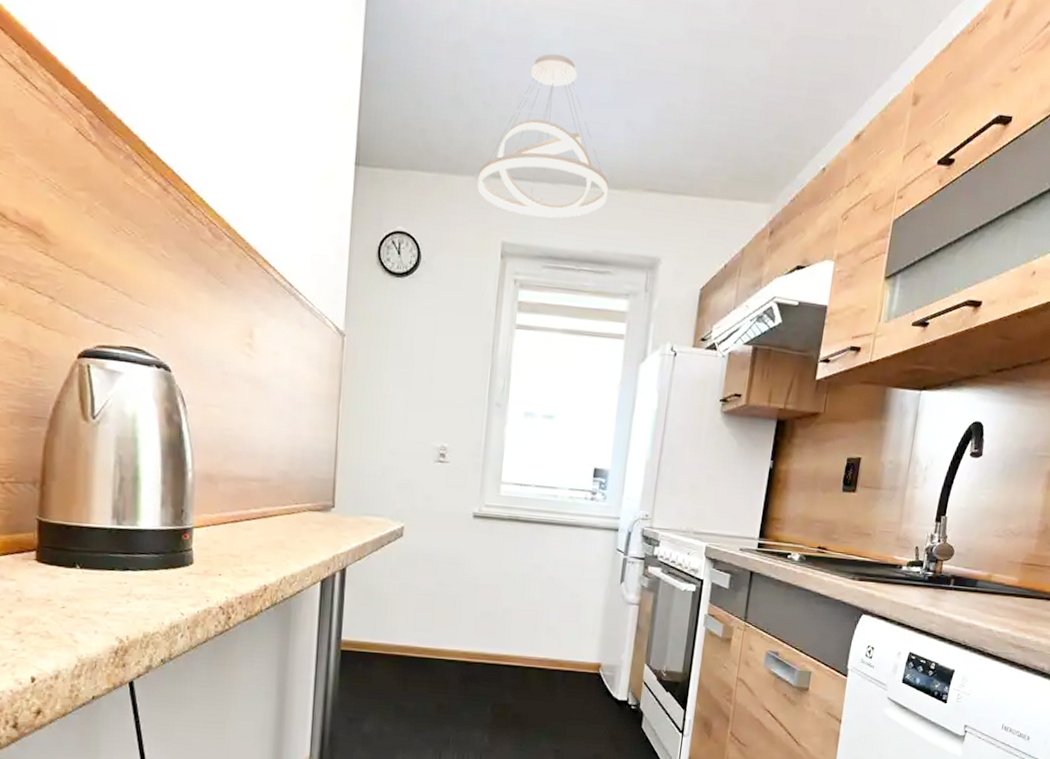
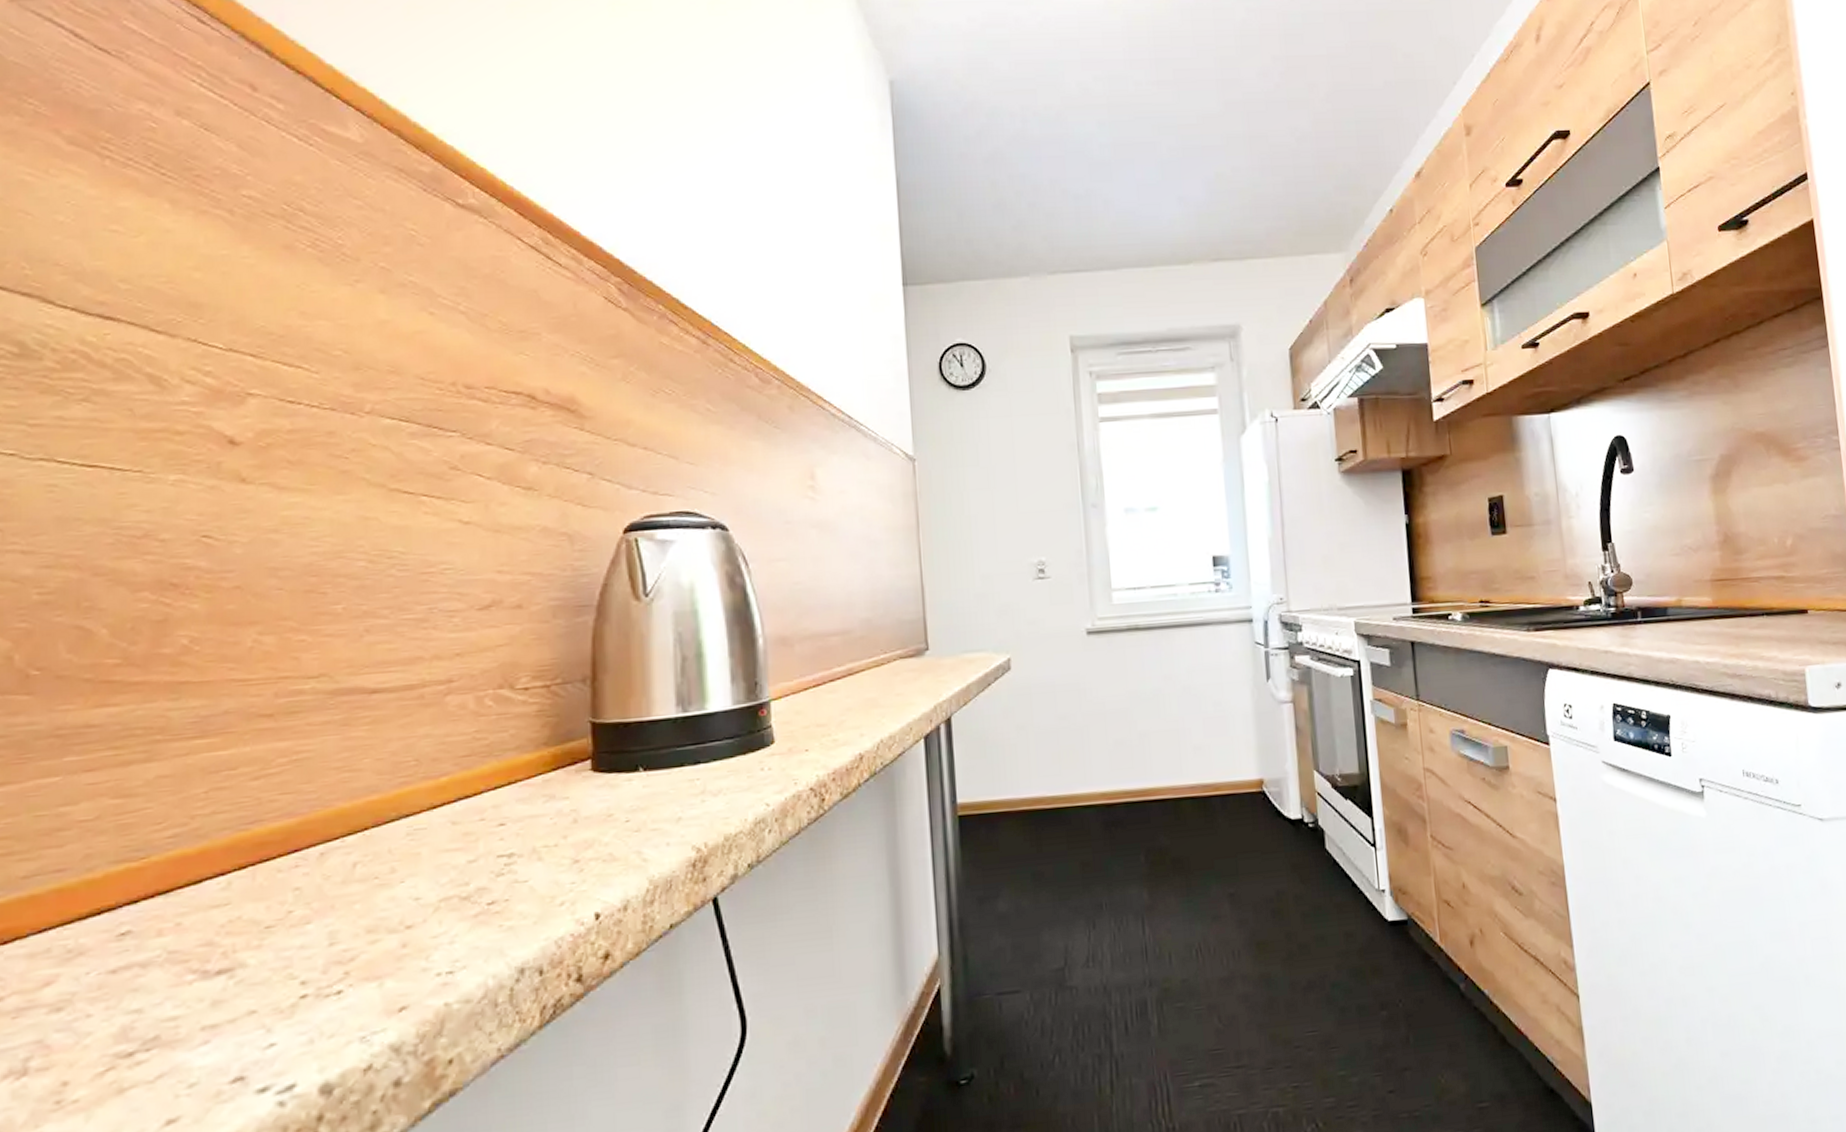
pendant light: present [477,53,609,219] -> none [1033,146,1173,306]

